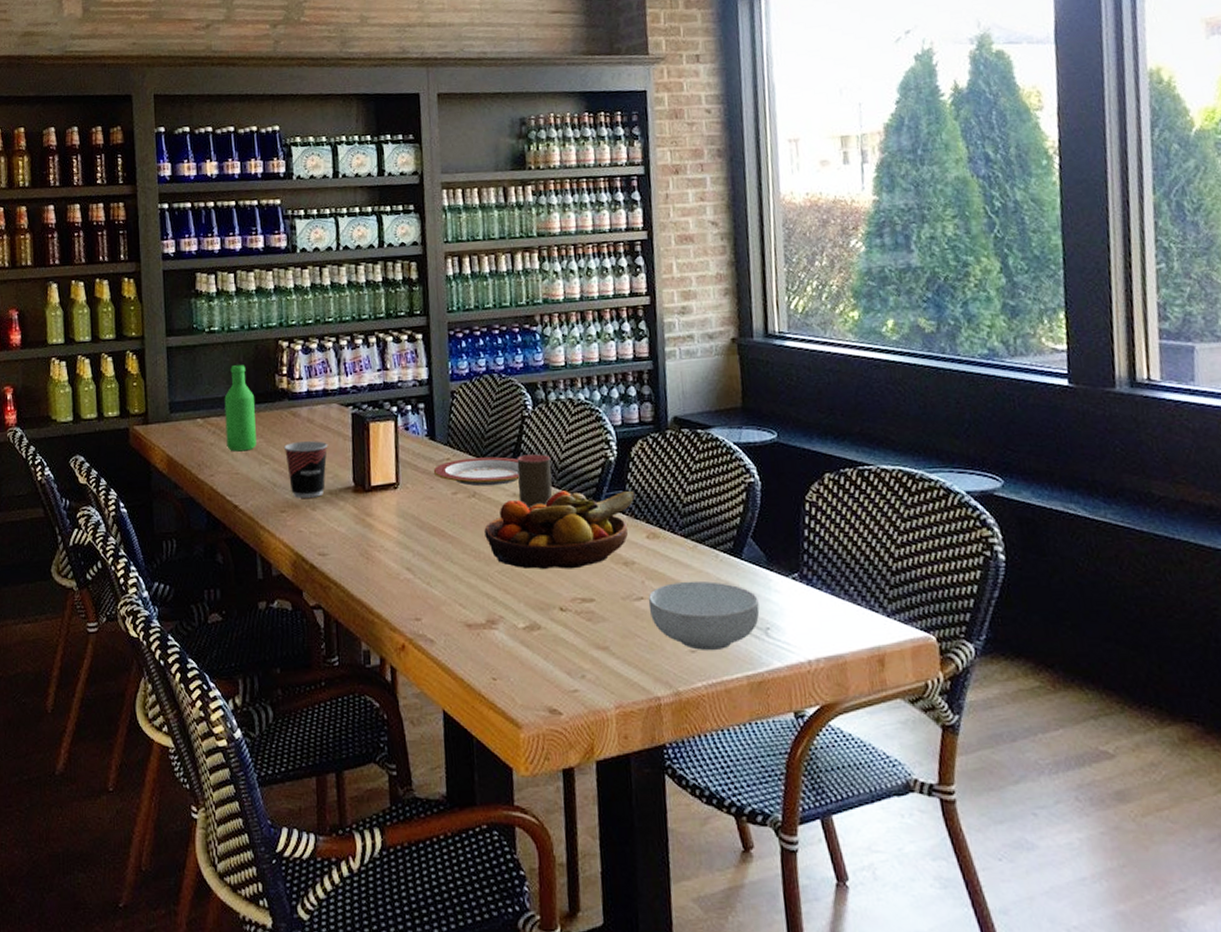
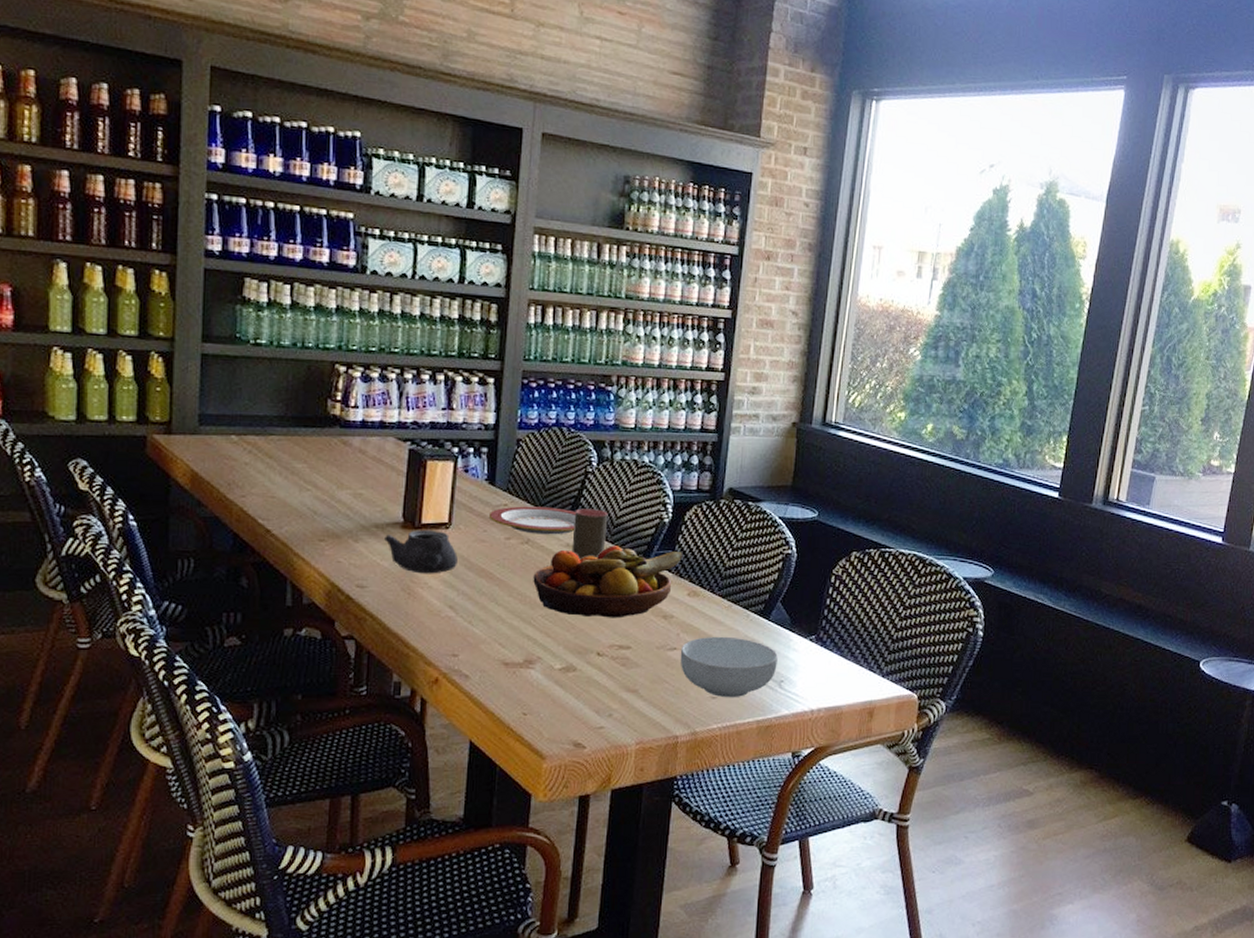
bottle: present [224,364,257,452] -> none [264,383,301,475]
cup: present [283,441,328,498] -> none [329,471,380,529]
teapot: none [338,491,409,537] -> present [383,529,458,574]

